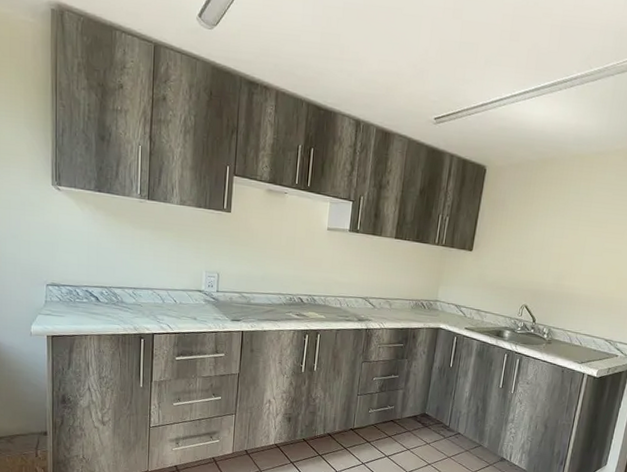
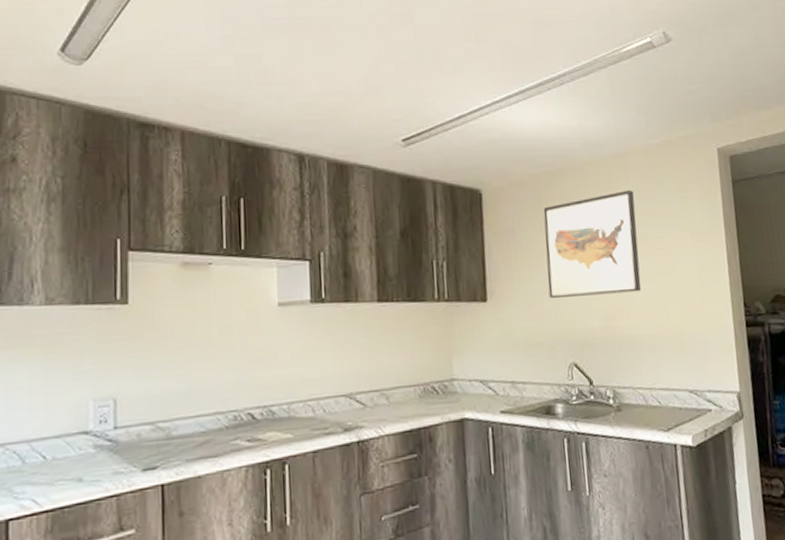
wall art: none [519,182,607,263] -> present [543,190,641,298]

